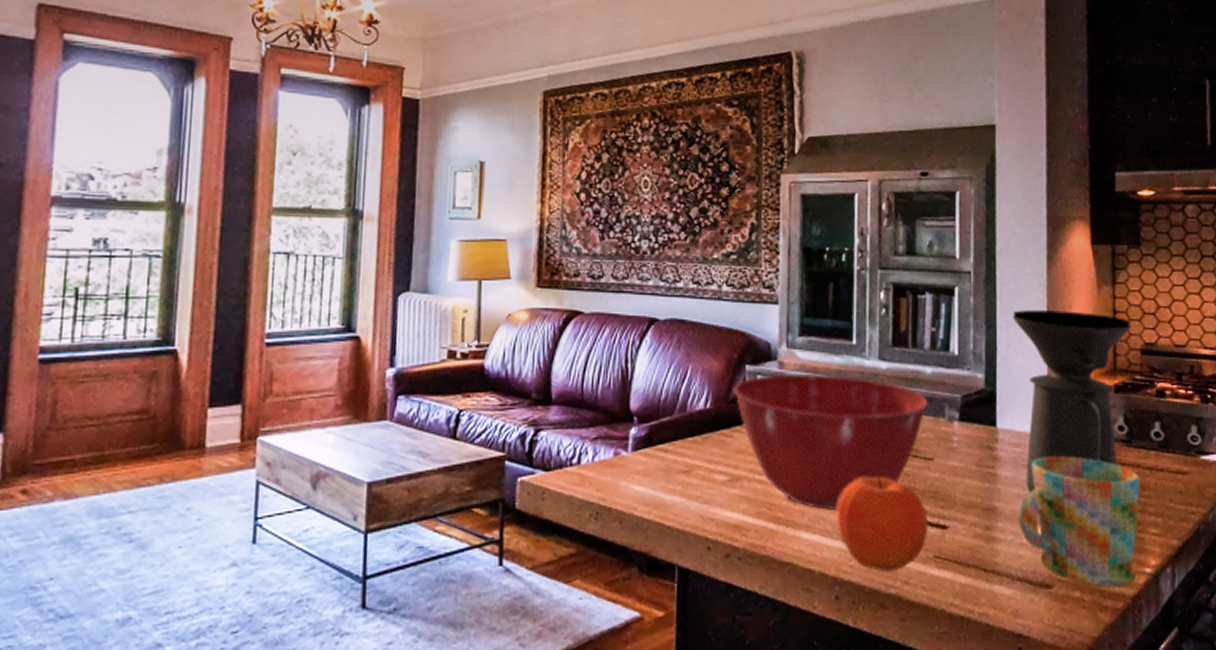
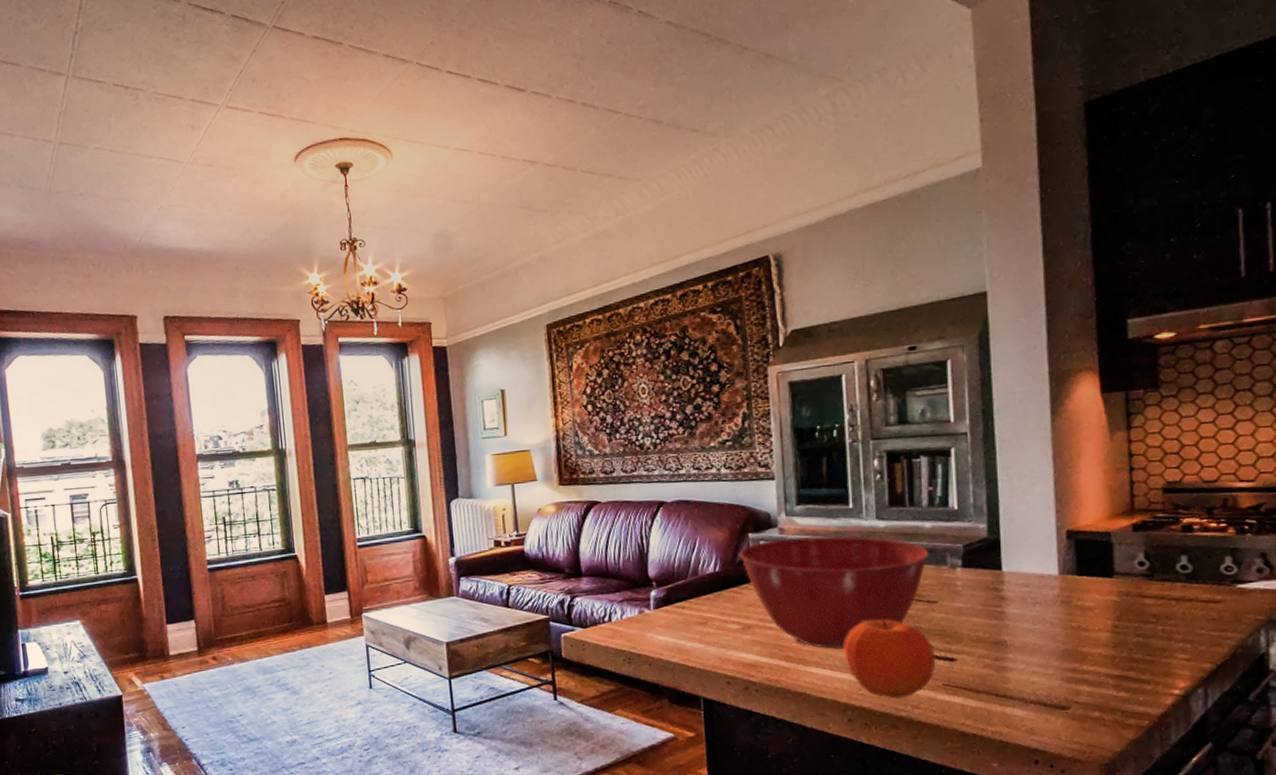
coffee maker: present [1012,310,1131,493] -> none [1014,458,1151,627]
mug: present [1019,457,1141,586] -> none [1030,592,1166,706]

